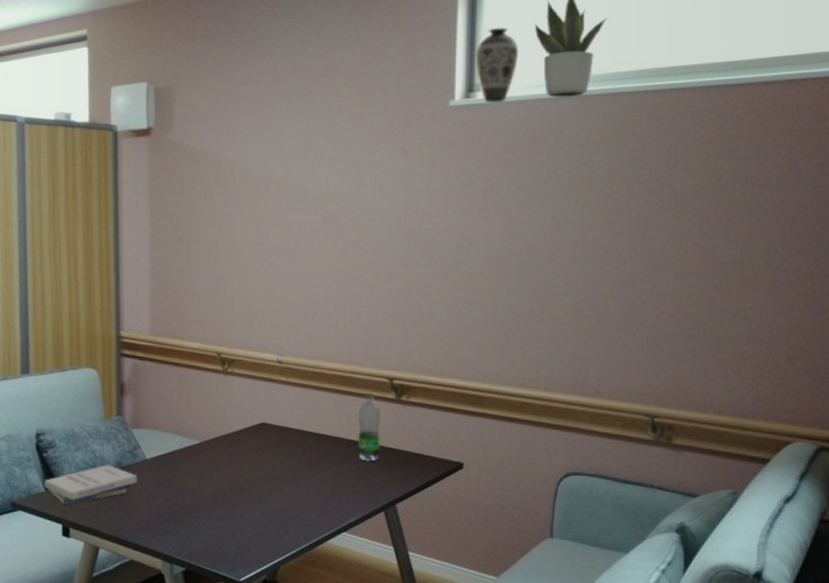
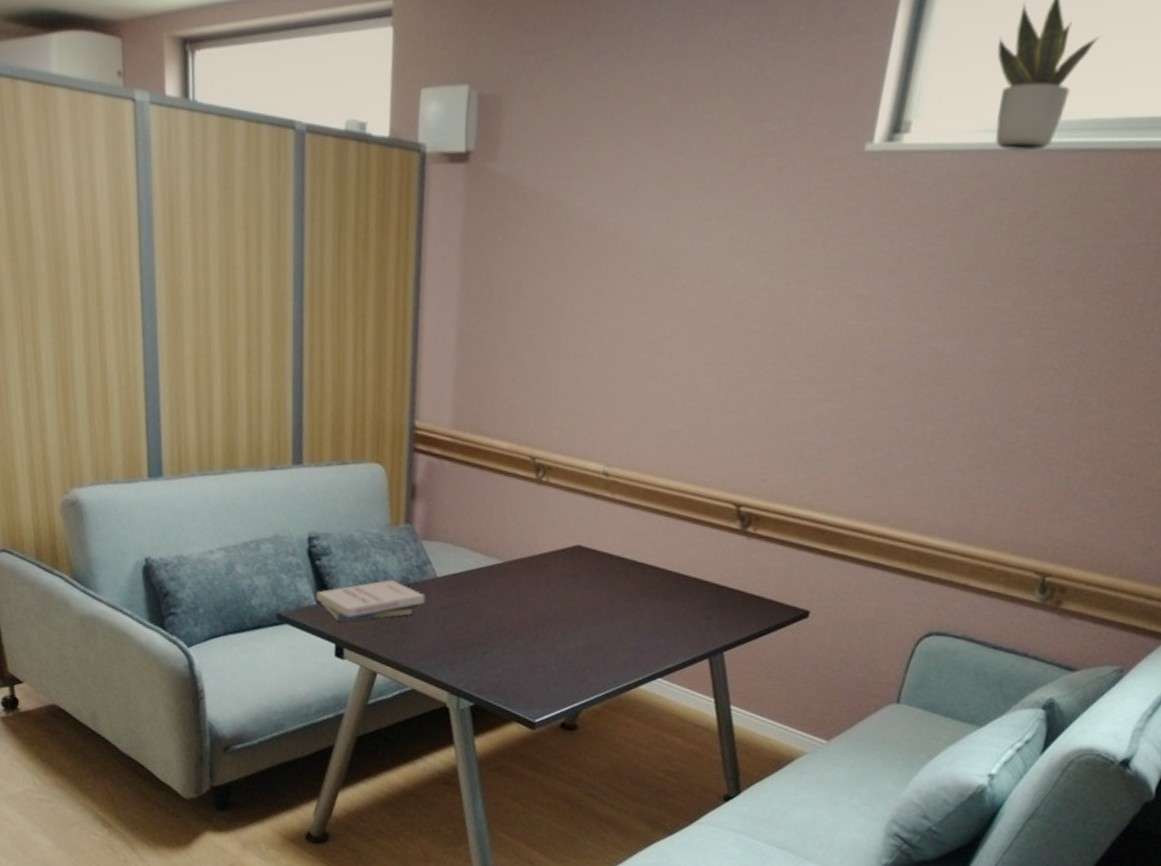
bottle: present [358,393,380,462] -> none [687,520,720,602]
decorative vase: present [475,27,519,104] -> none [908,39,972,152]

